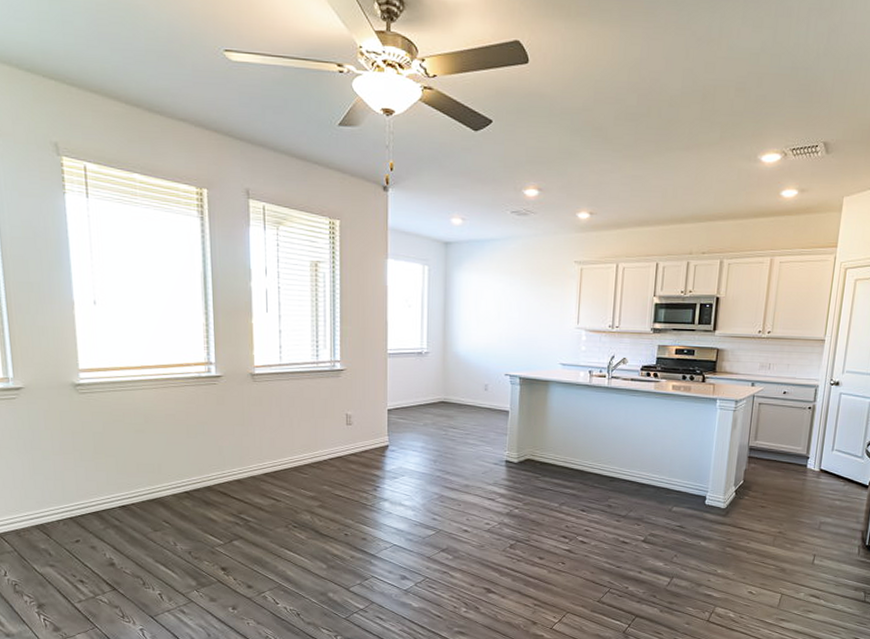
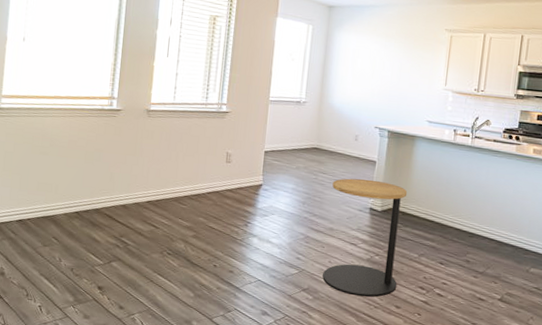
side table: none [461,430,544,552] -> present [322,178,408,297]

